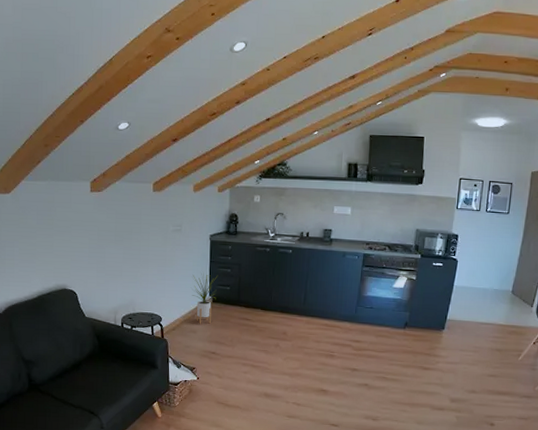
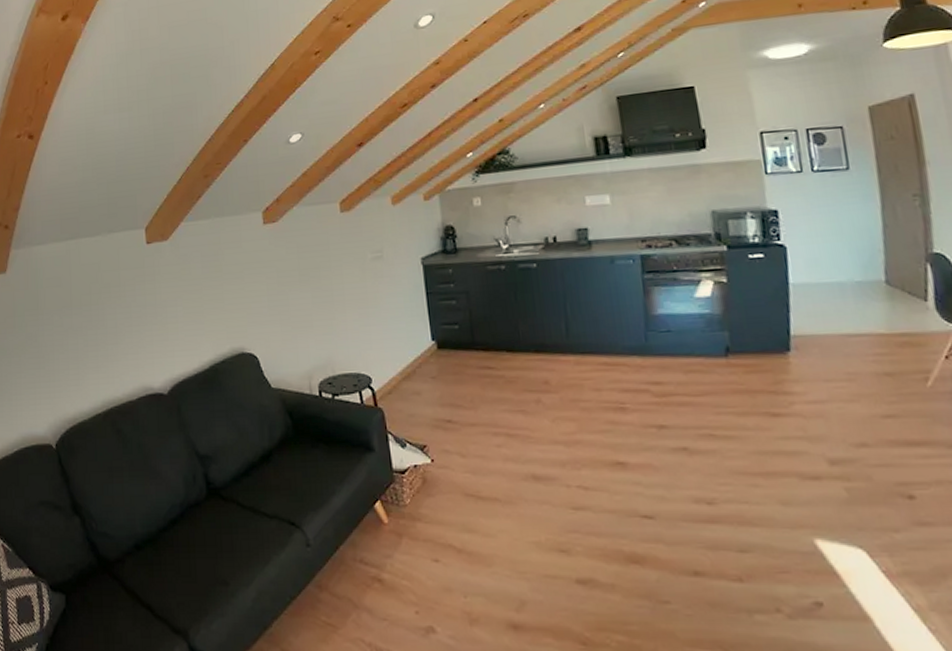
house plant: present [192,272,218,324] -> none [405,309,442,382]

